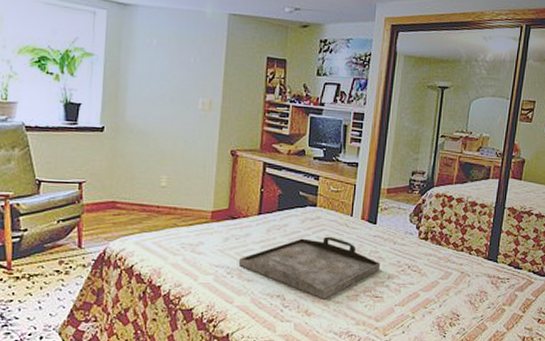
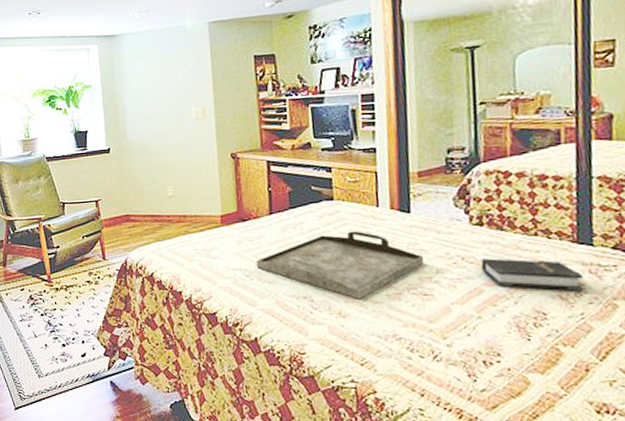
hardback book: none [421,268,488,298] -> present [481,258,584,291]

